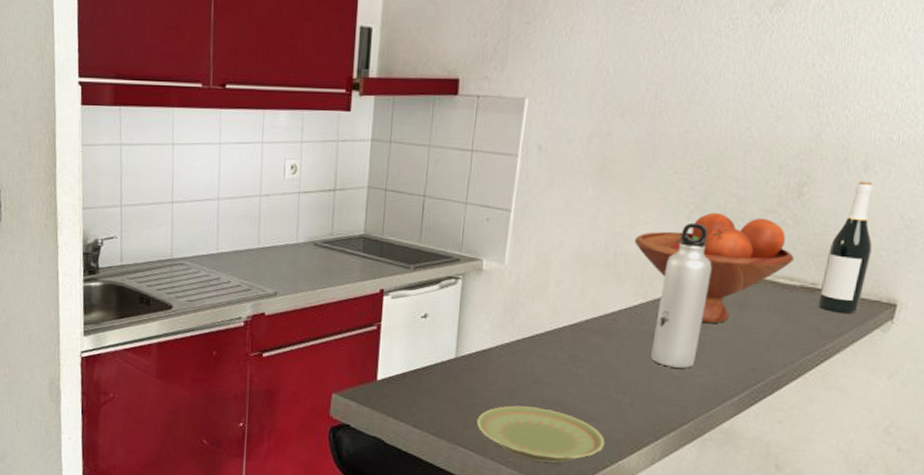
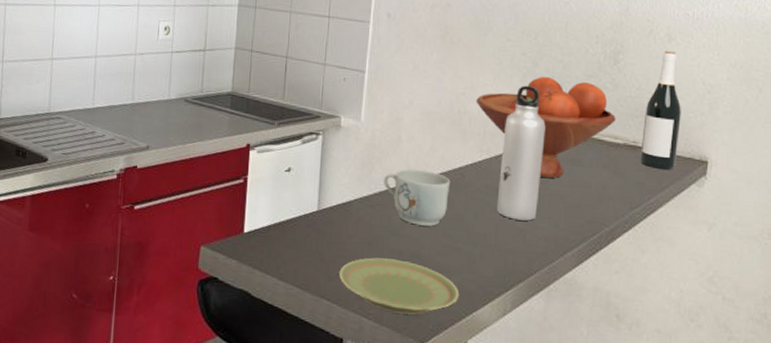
mug: none [526,314,601,374] -> present [383,168,451,226]

